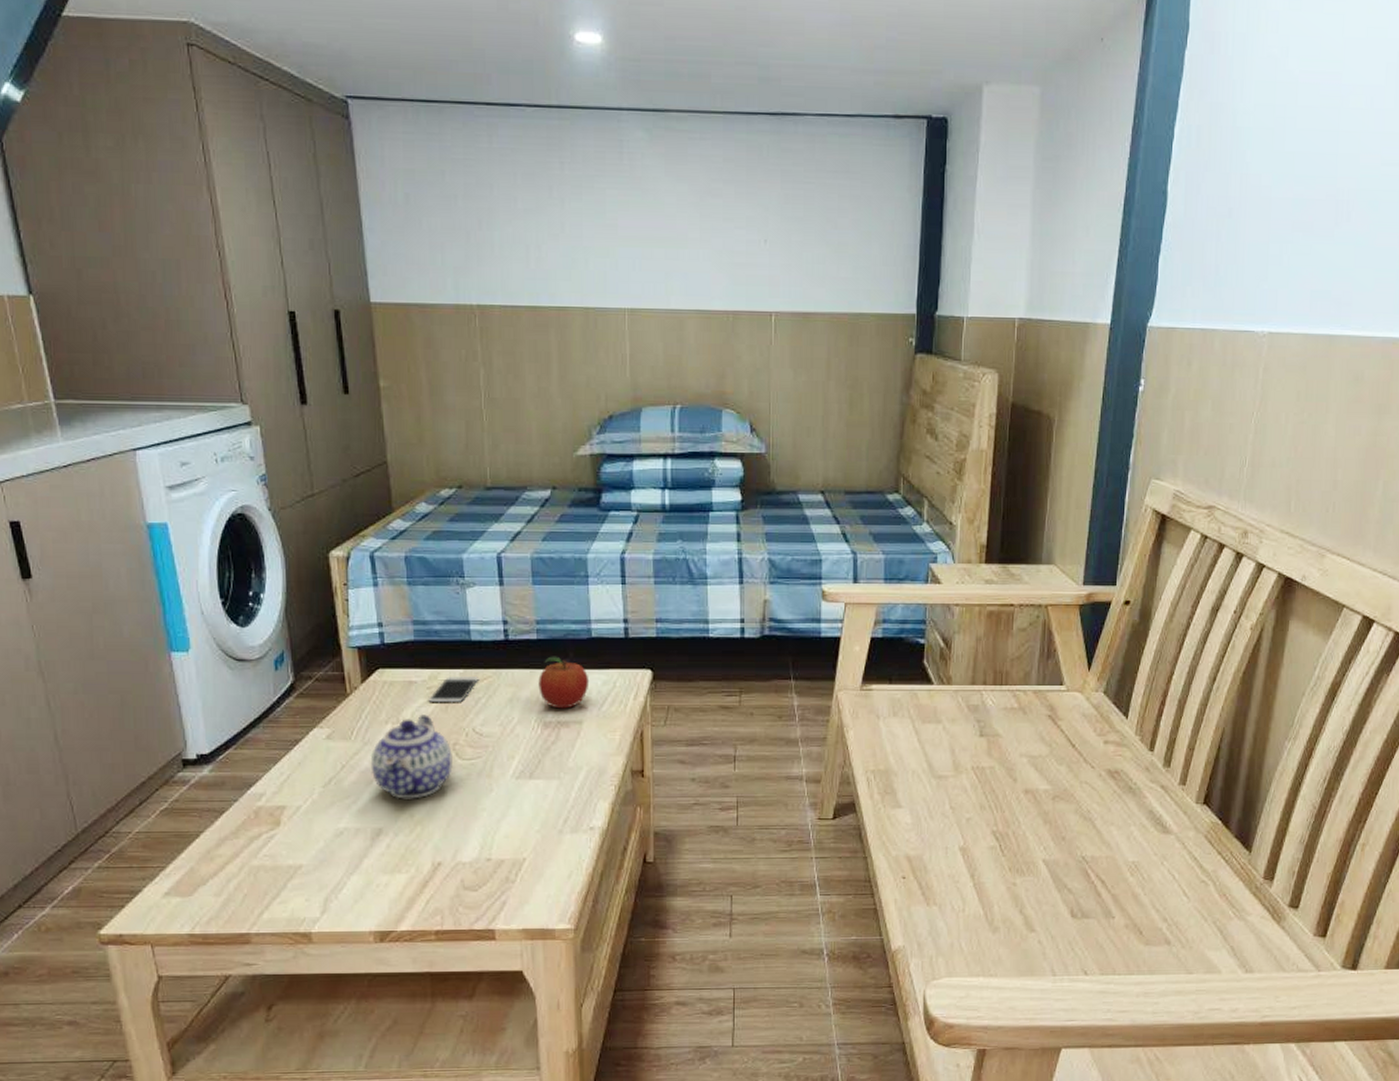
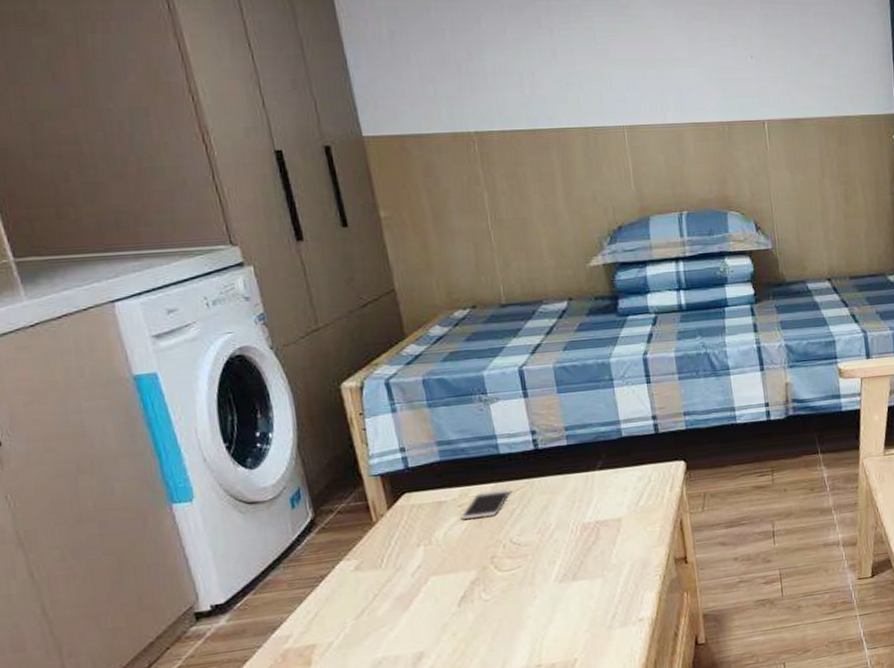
teapot: present [370,713,453,799] -> none [404,531,493,620]
fruit: present [538,656,590,709] -> none [572,459,625,510]

